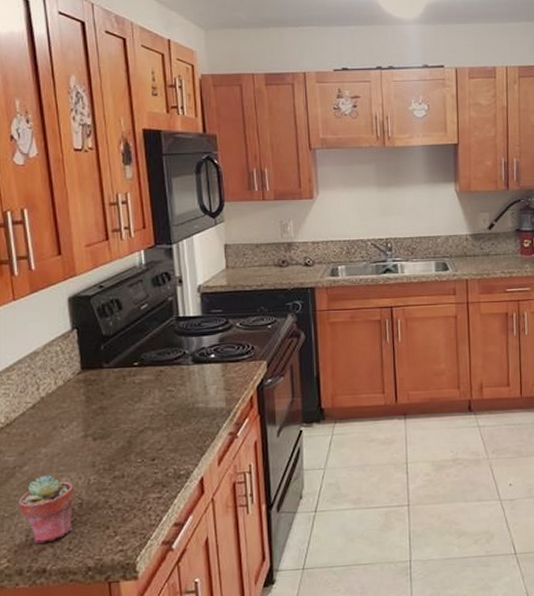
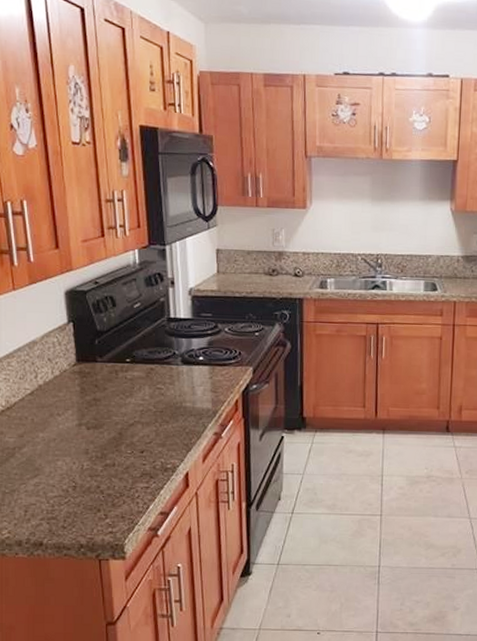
potted succulent: present [19,475,74,543] -> none [18,458,69,519]

